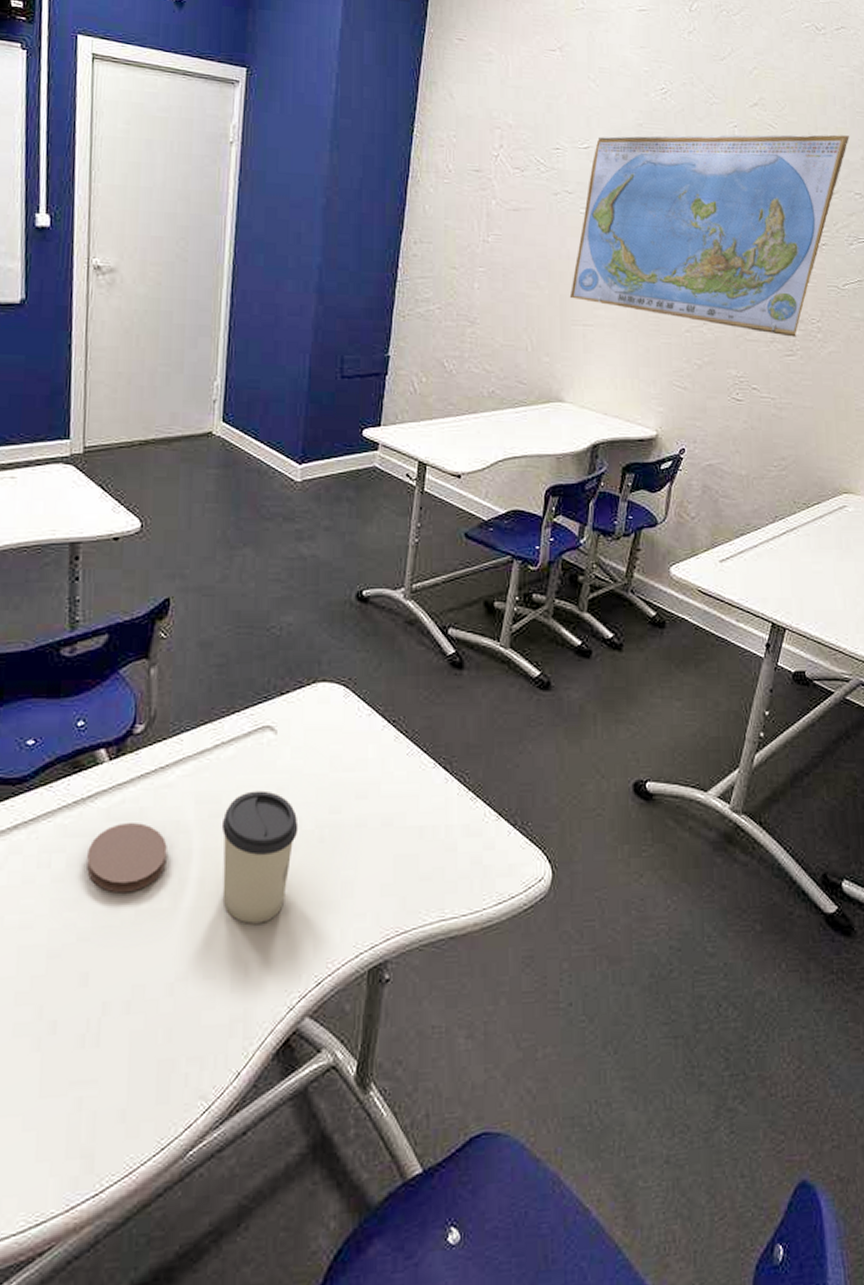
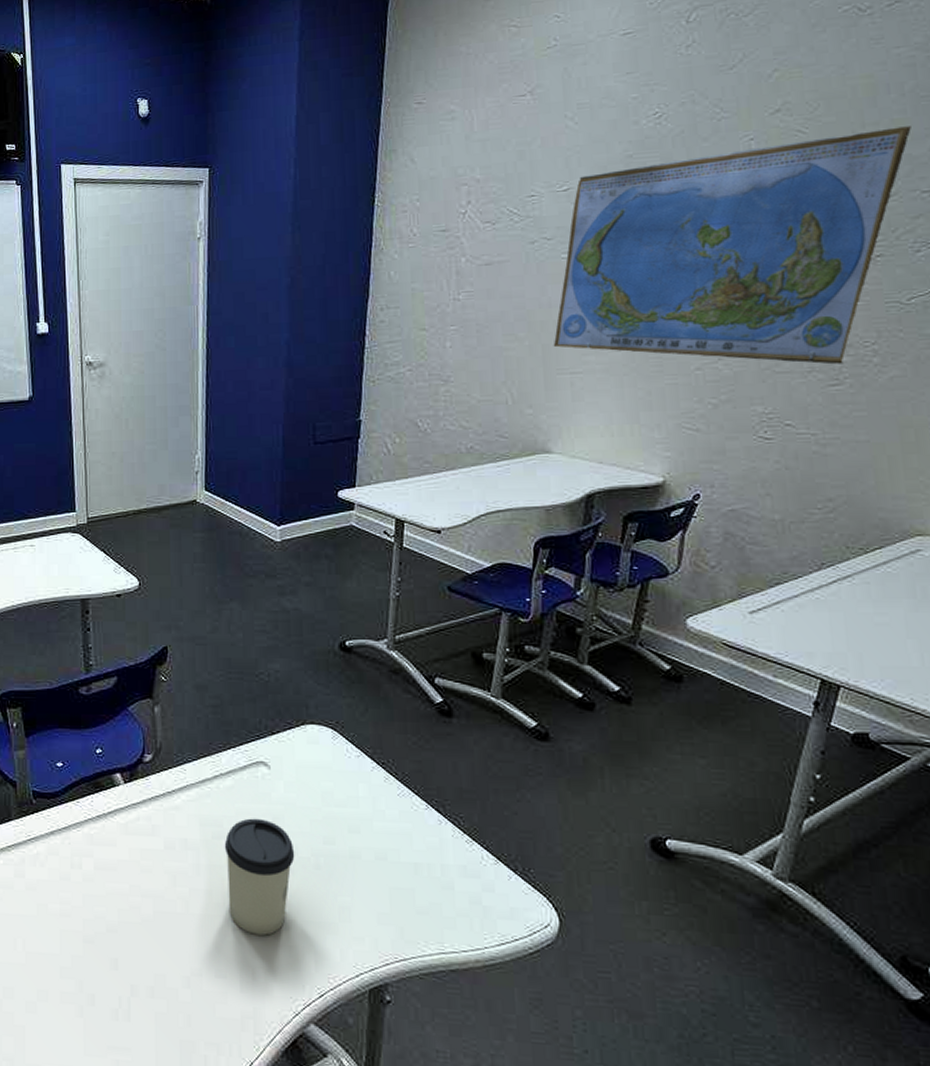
coaster: present [87,823,167,893] -> none [111,837,178,896]

